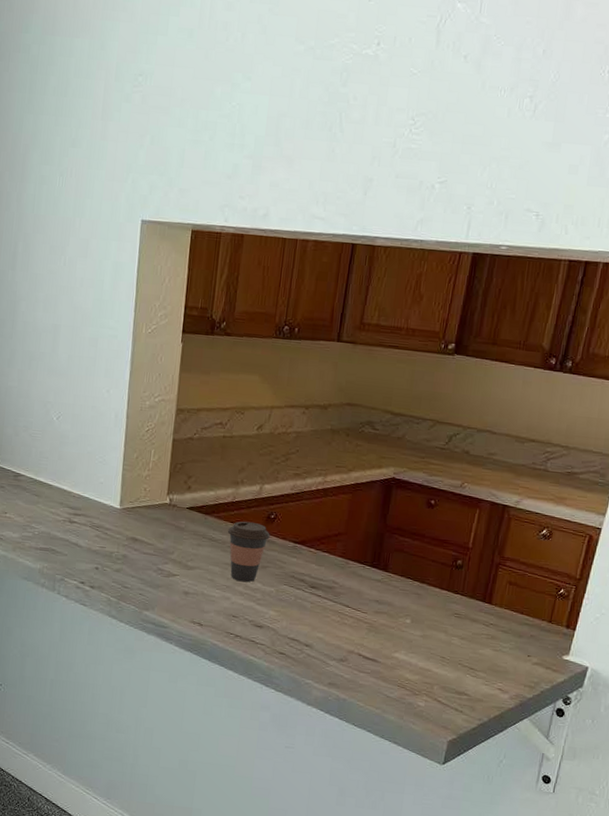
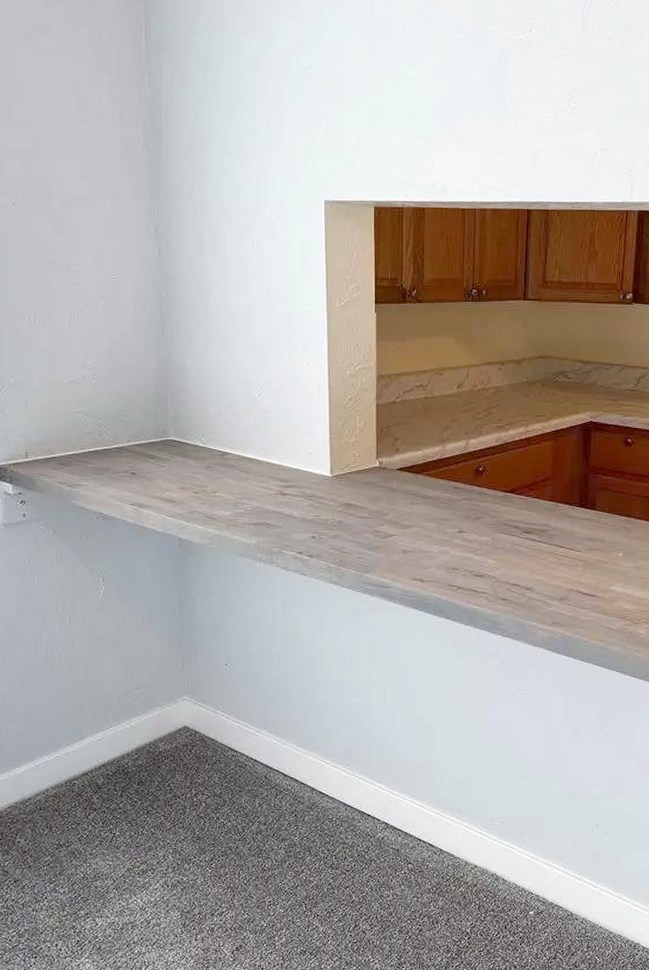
coffee cup: present [227,521,270,583] -> none [439,476,480,535]

